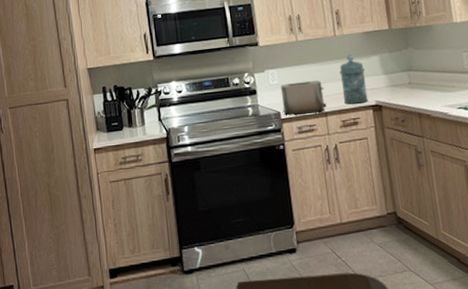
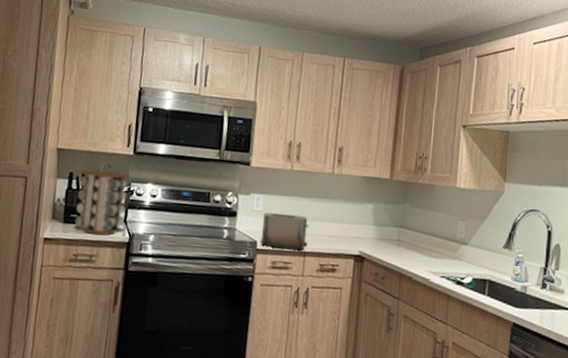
spice rack: none [111,70,162,138] -> present [73,162,131,236]
canister: present [339,54,369,105] -> none [327,196,356,251]

